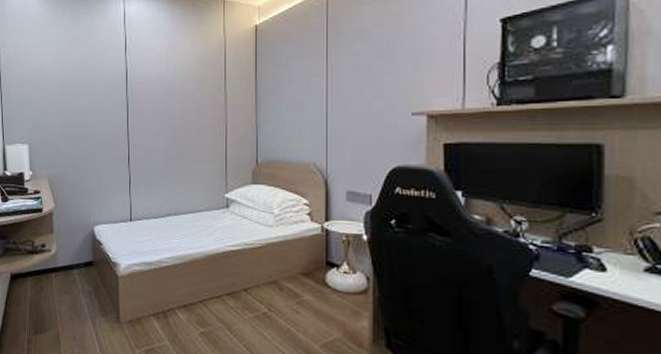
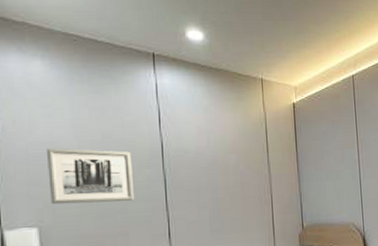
wall art: none [36,74,102,125] -> present [46,148,135,205]

